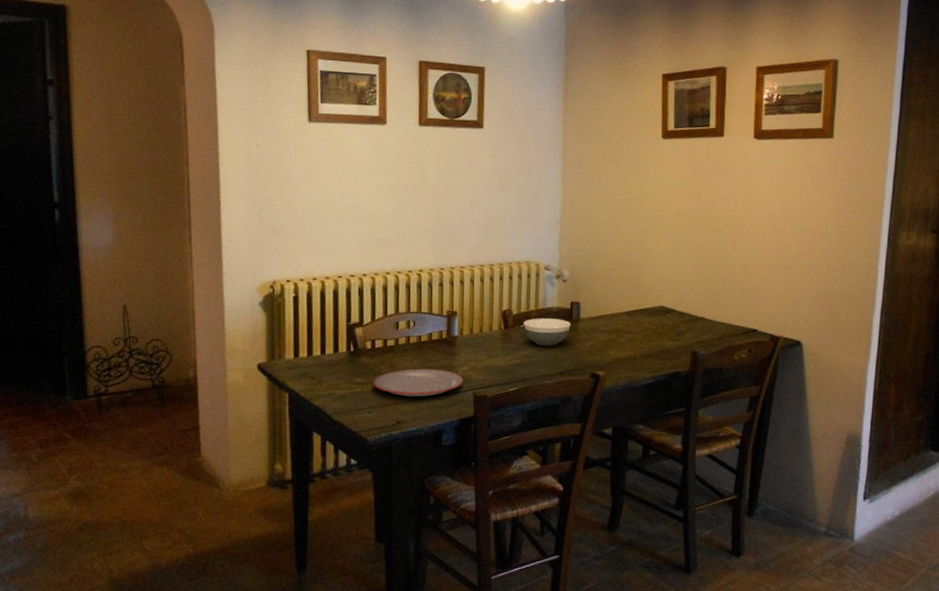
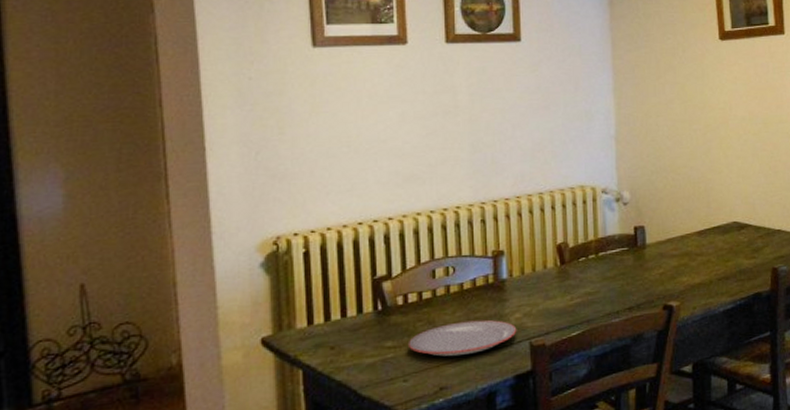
bowl: present [523,318,571,346] -> none [582,247,636,280]

